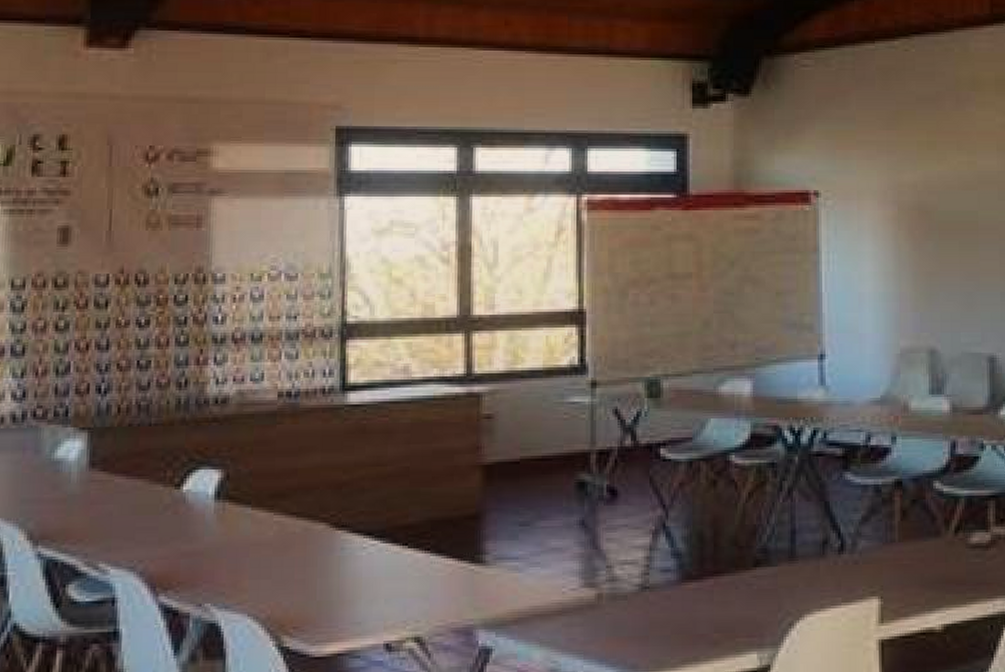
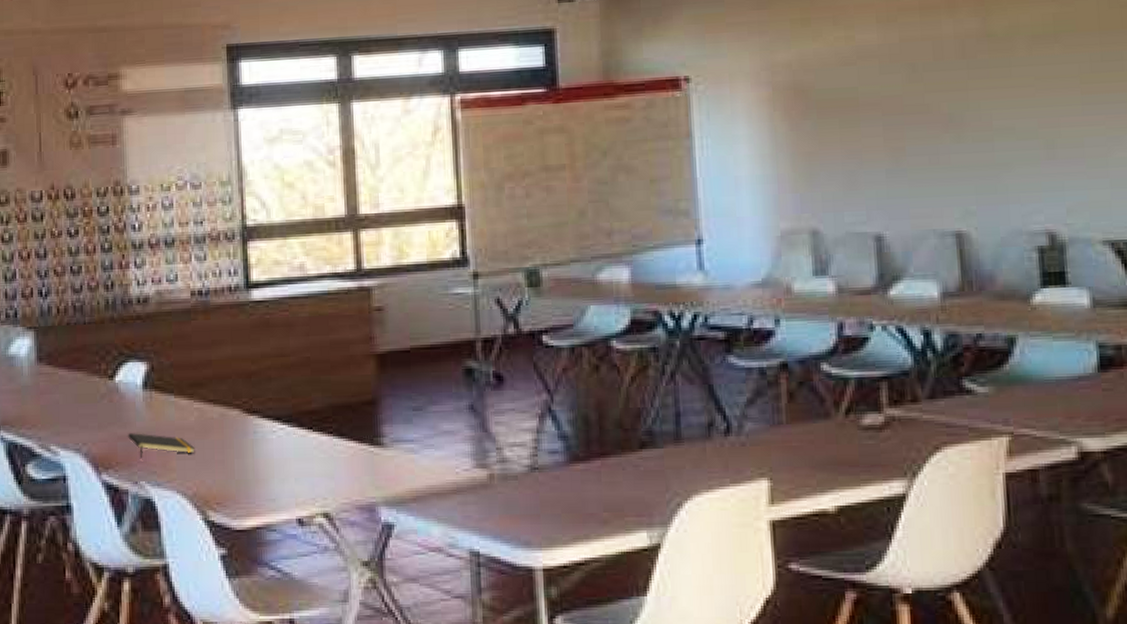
notepad: none [192,549,272,578] -> present [127,433,195,459]

